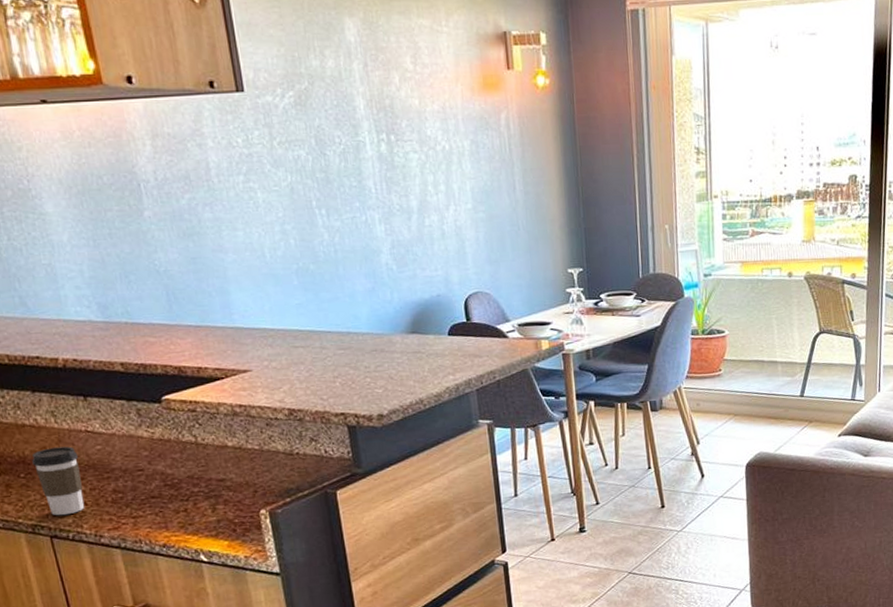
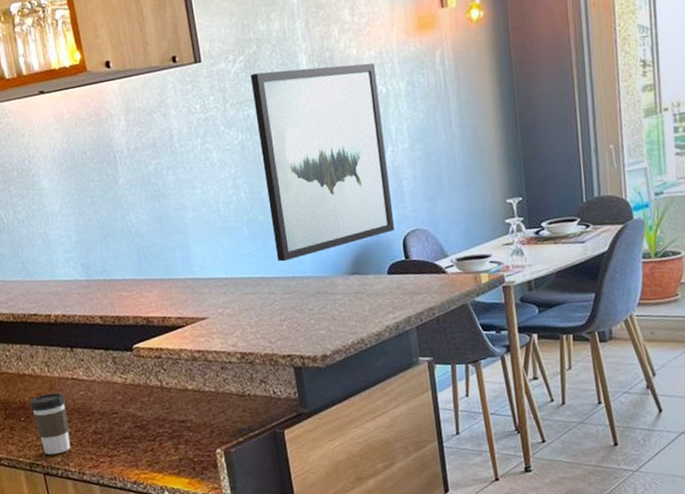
wall art: none [300,112,456,316] -> present [250,63,394,262]

